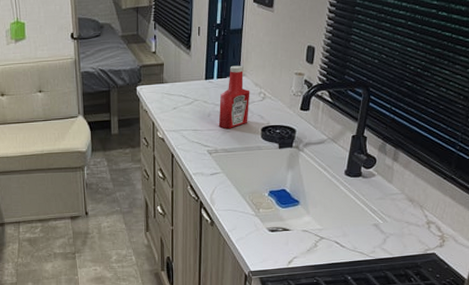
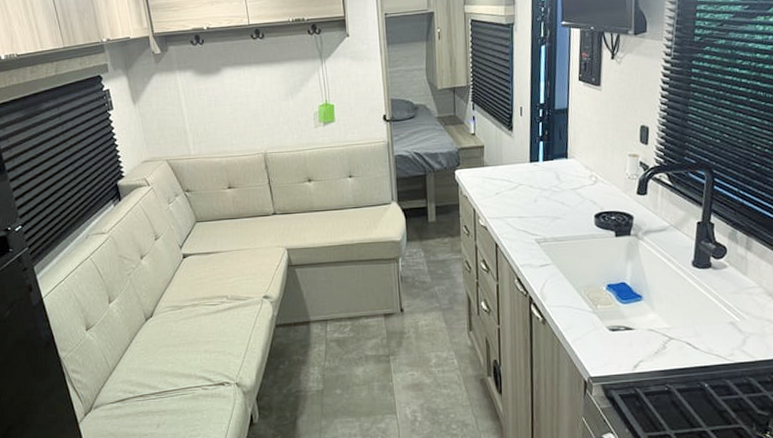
ketchup bottle: present [218,65,250,129] -> none [546,147,580,215]

